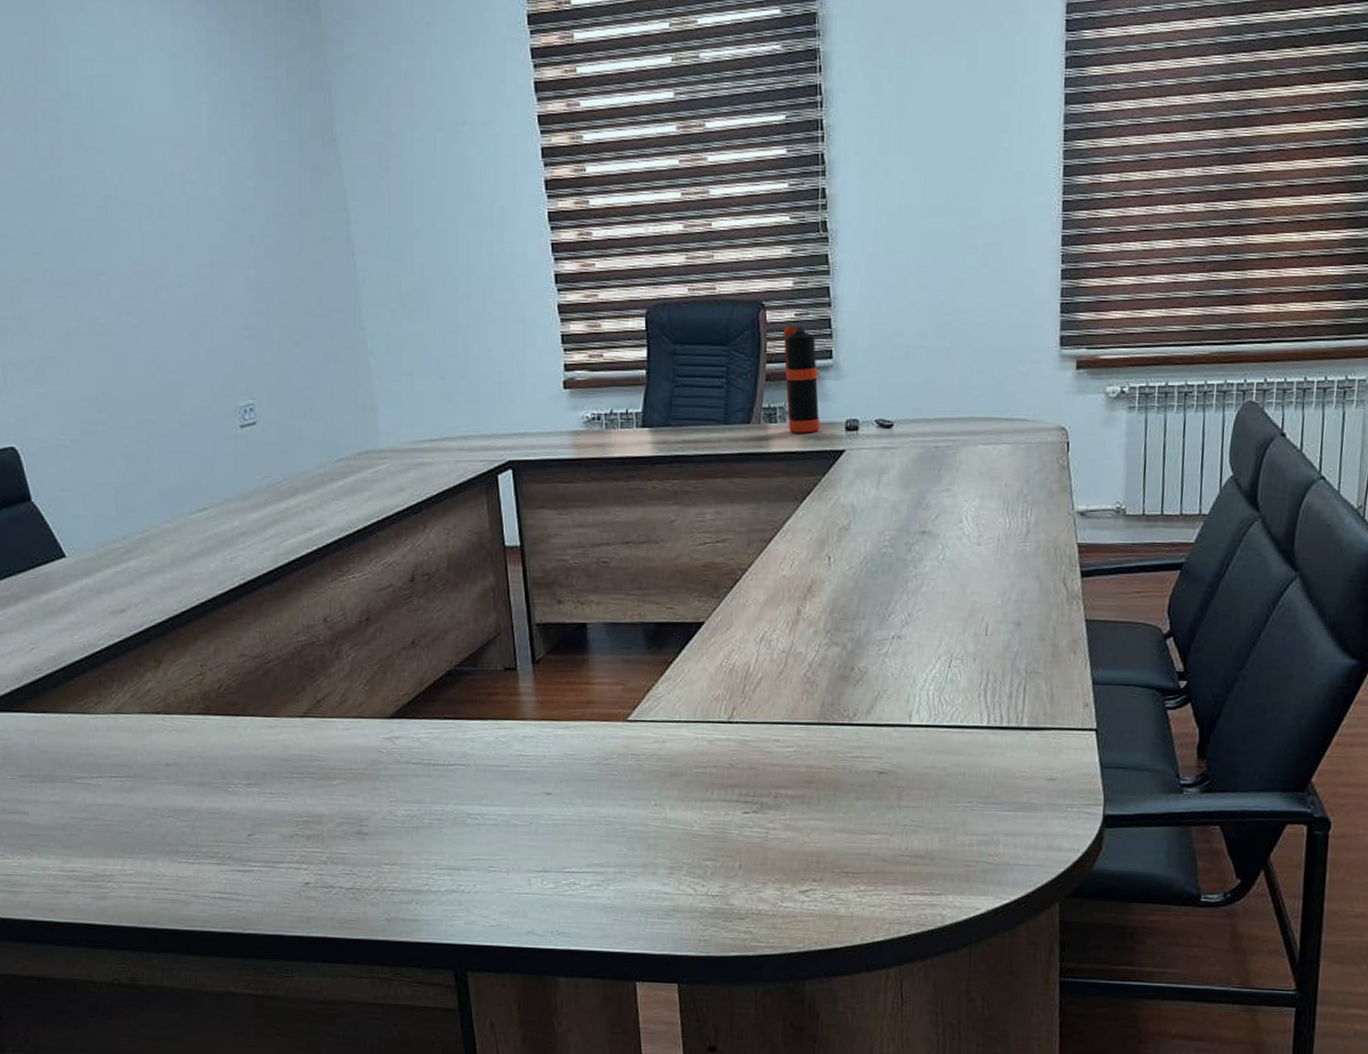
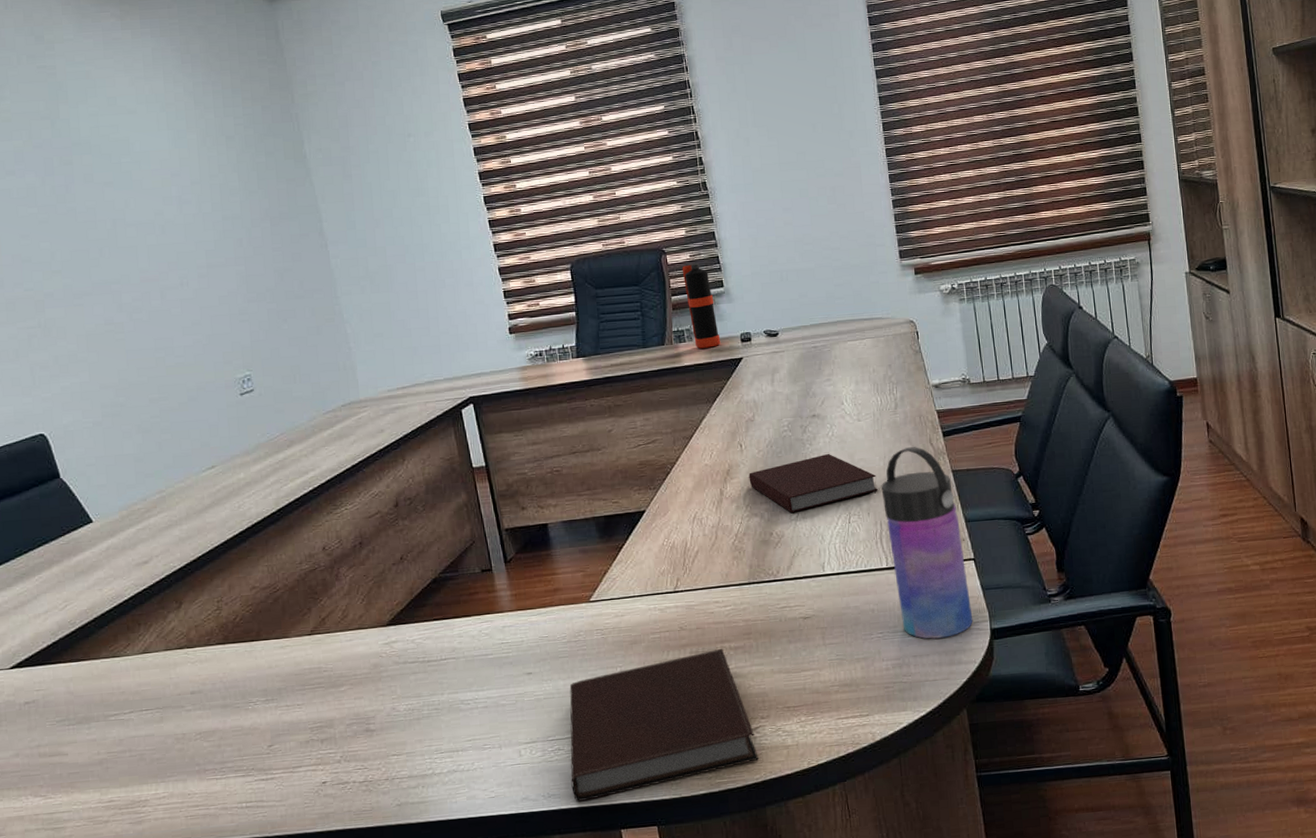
notebook: none [584,794,804,945] -> present [569,648,759,801]
notebook: none [834,580,991,646] -> present [749,453,879,513]
water bottle: none [994,585,1085,818] -> present [881,447,973,639]

